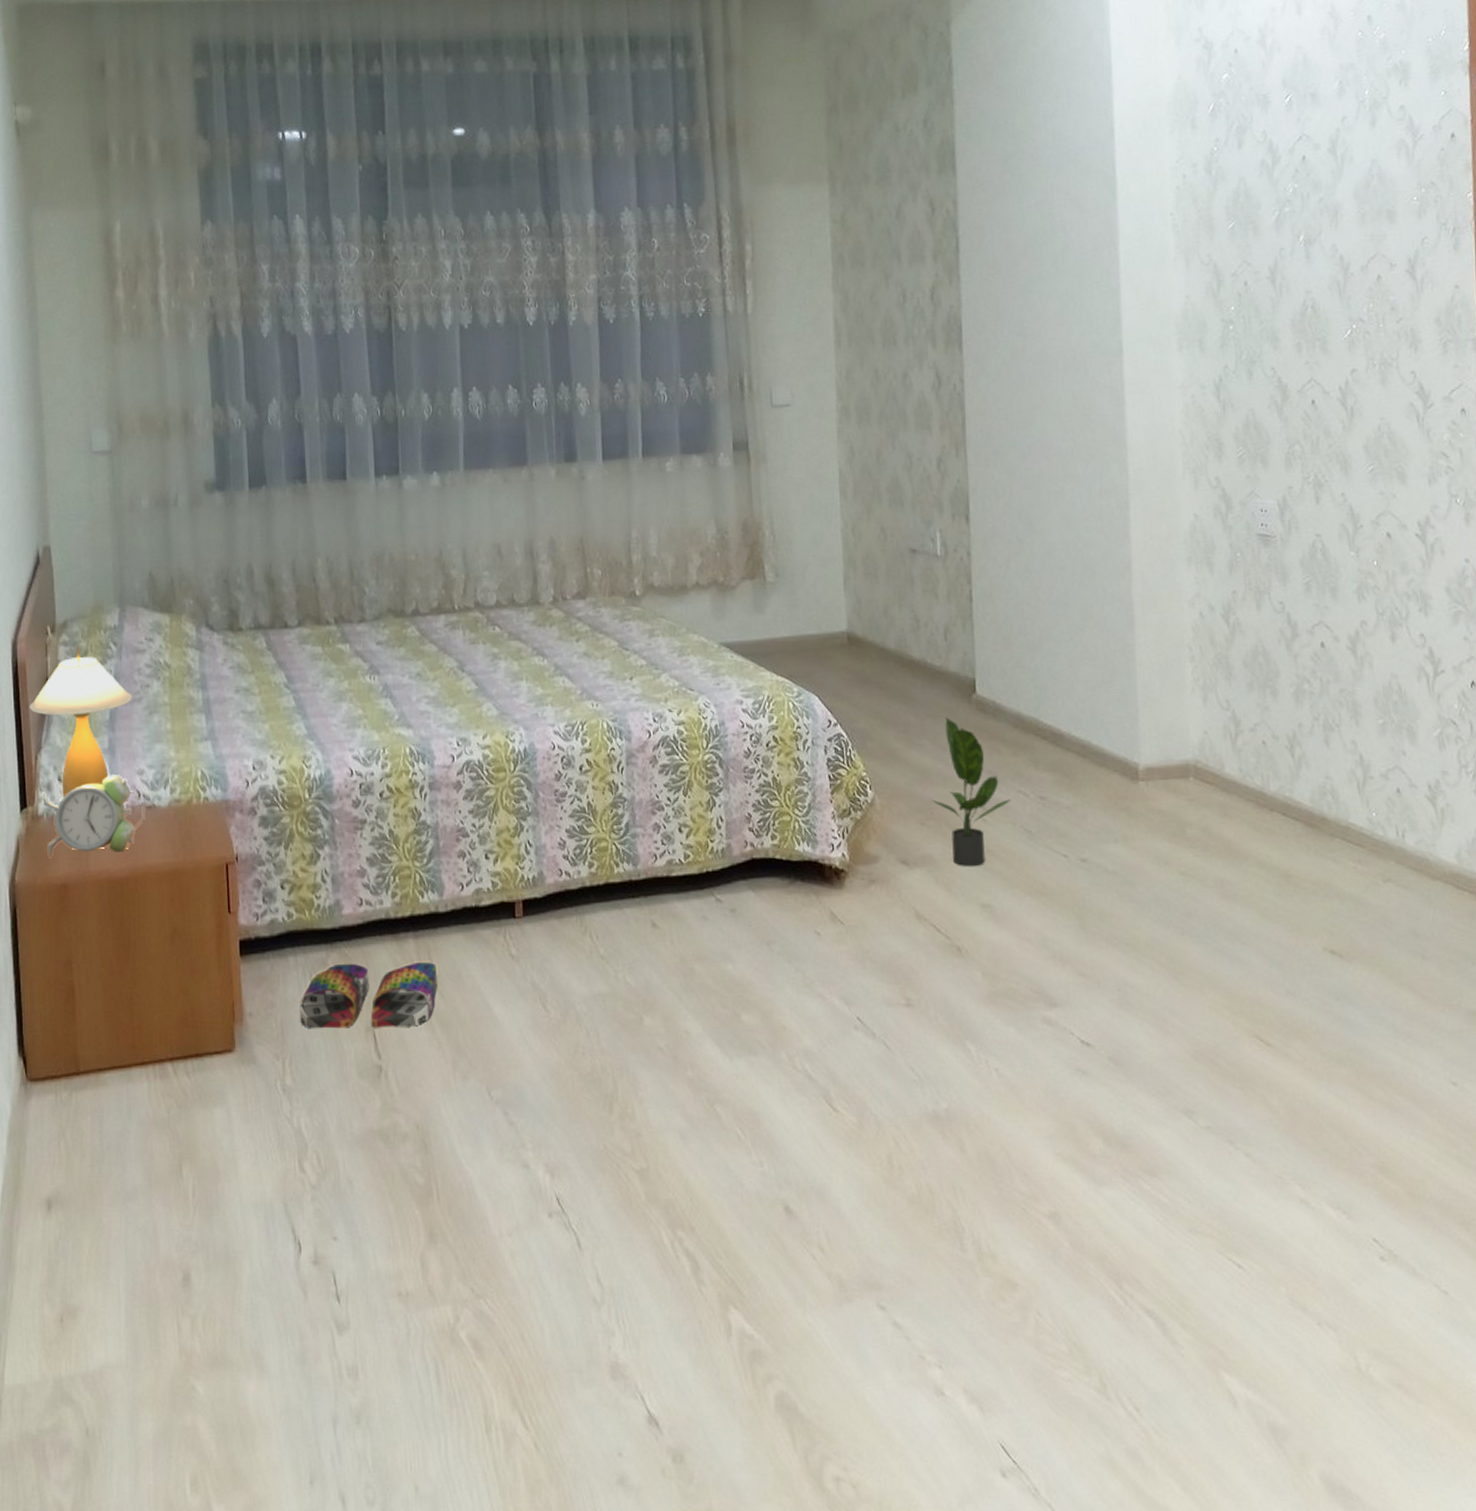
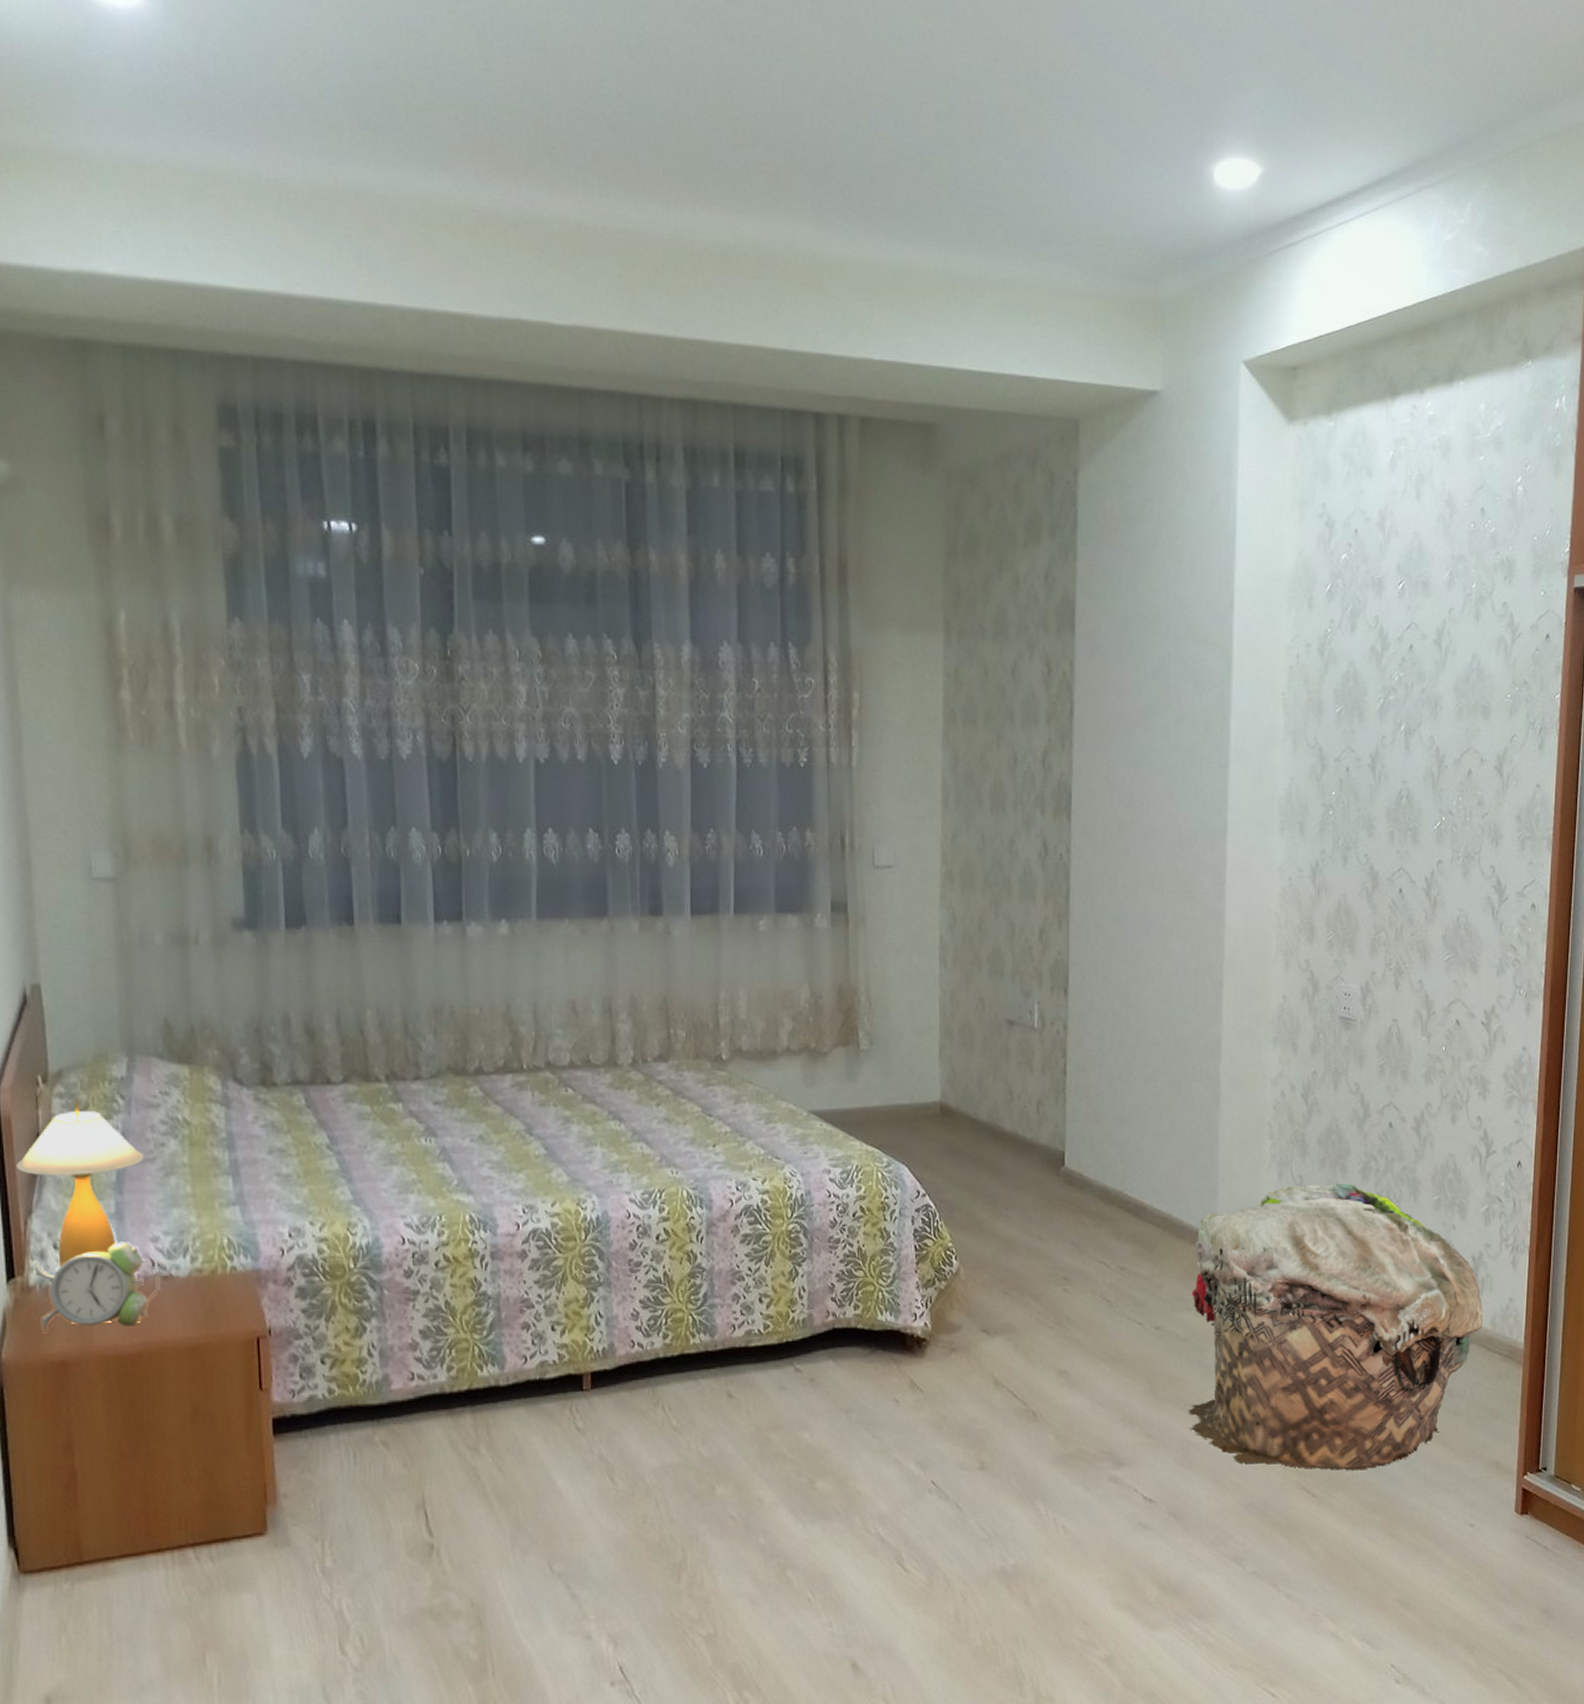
slippers: present [300,962,438,1029] -> none [342,1437,496,1509]
potted plant: present [931,717,1012,866] -> none [1015,1189,1093,1334]
laundry basket: none [1117,707,1447,1018] -> present [1187,1183,1484,1471]

